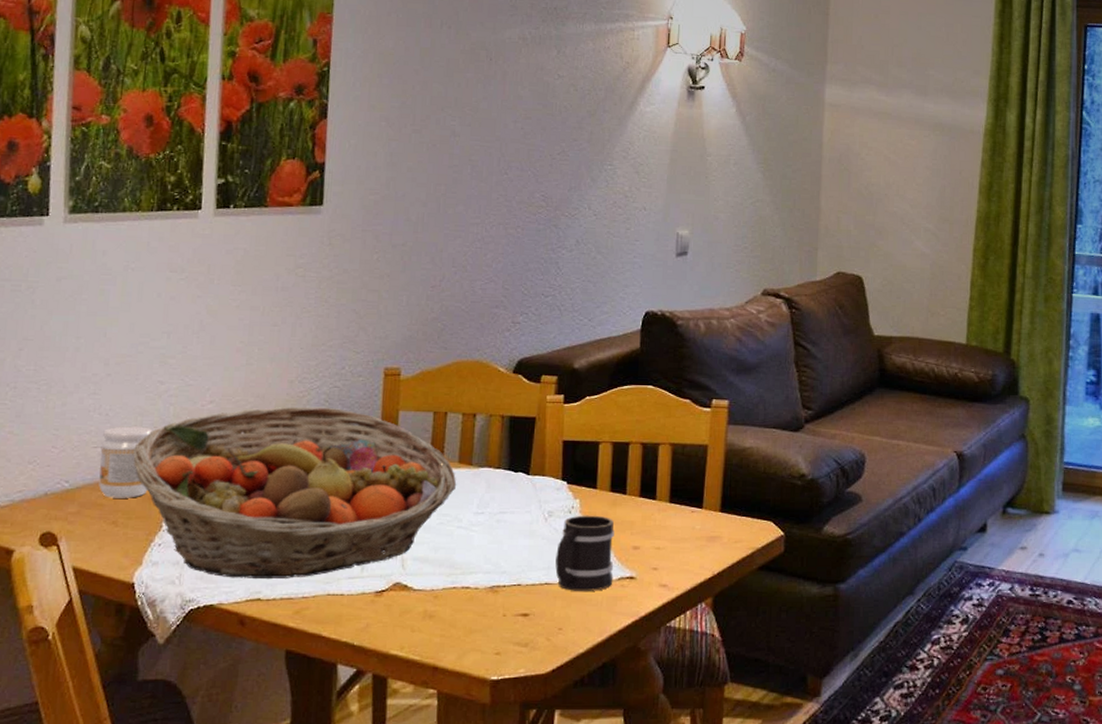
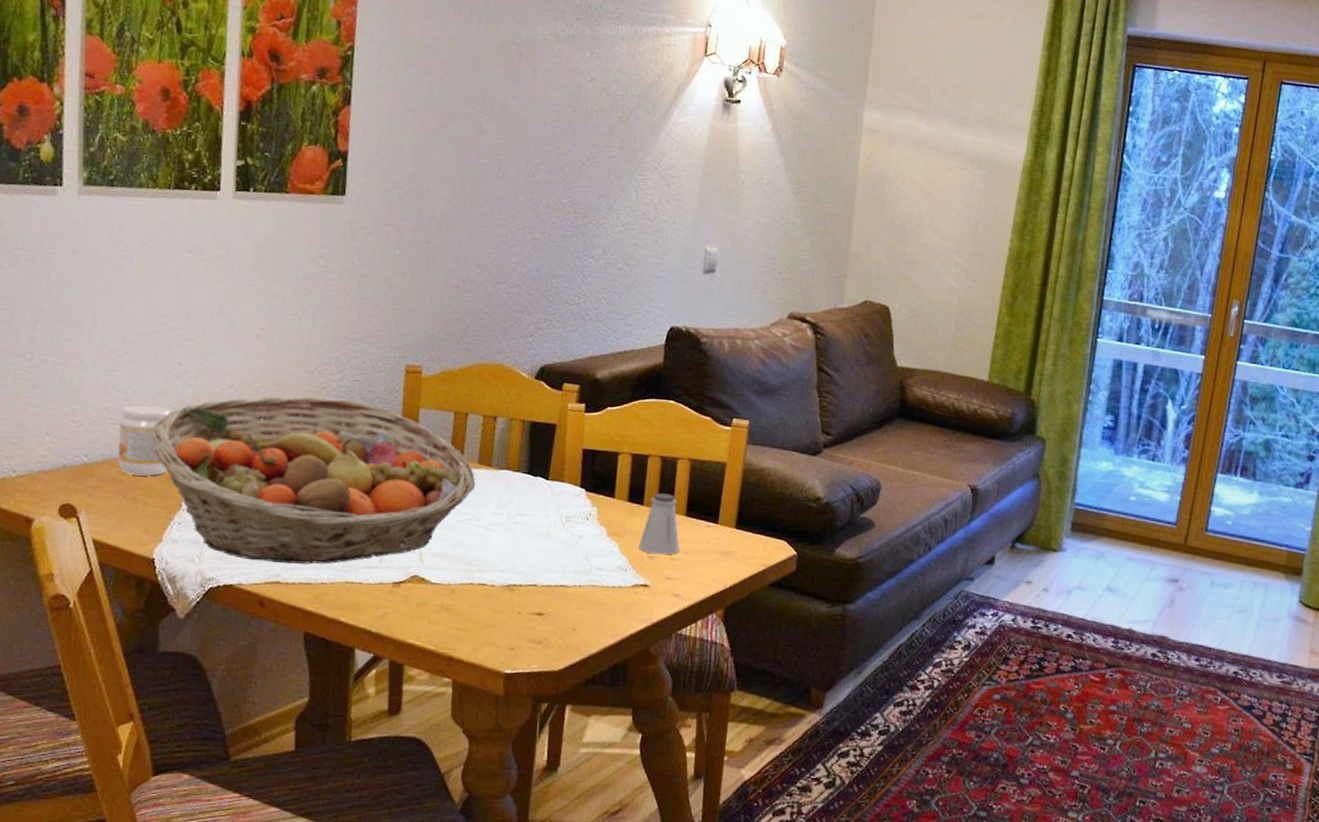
mug: present [555,515,614,591] -> none [571,522,631,596]
saltshaker: none [623,481,665,545] -> present [638,493,680,555]

